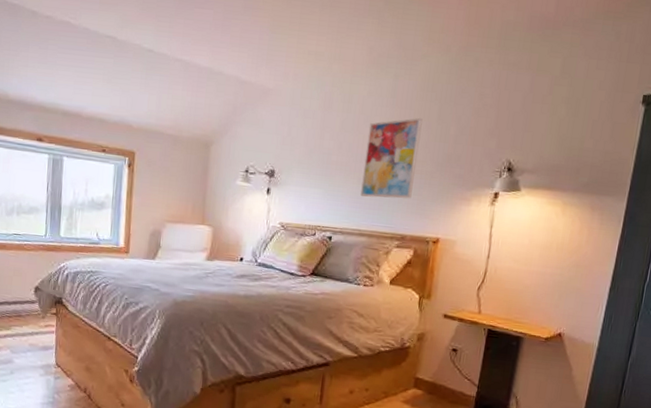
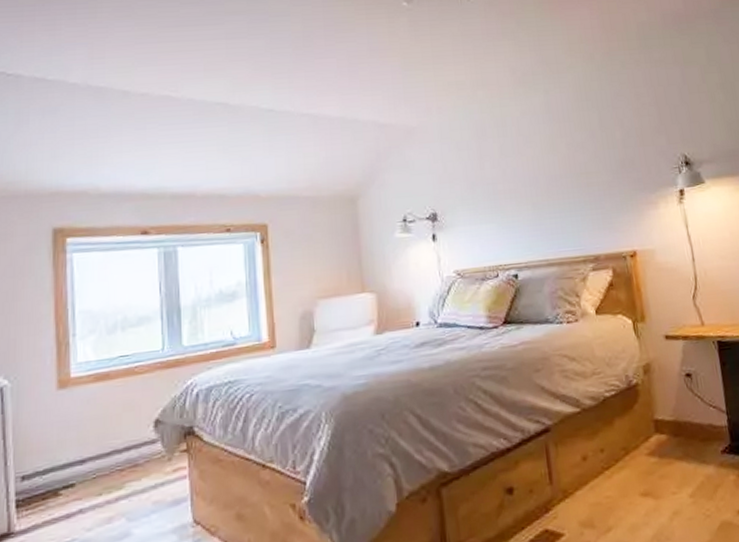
wall art: present [360,117,423,199] -> none [530,128,595,223]

